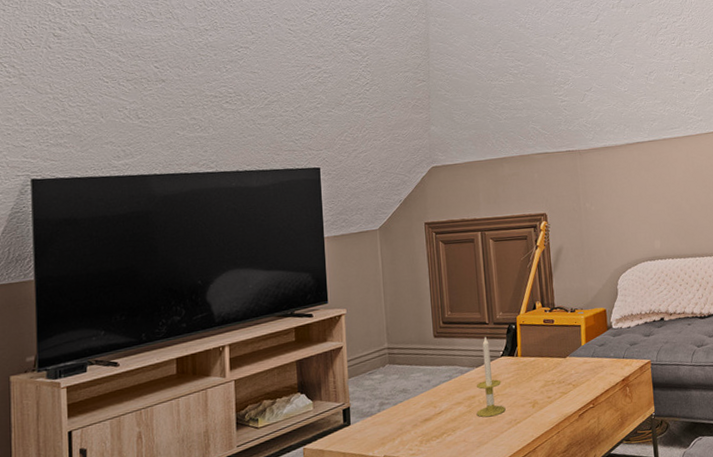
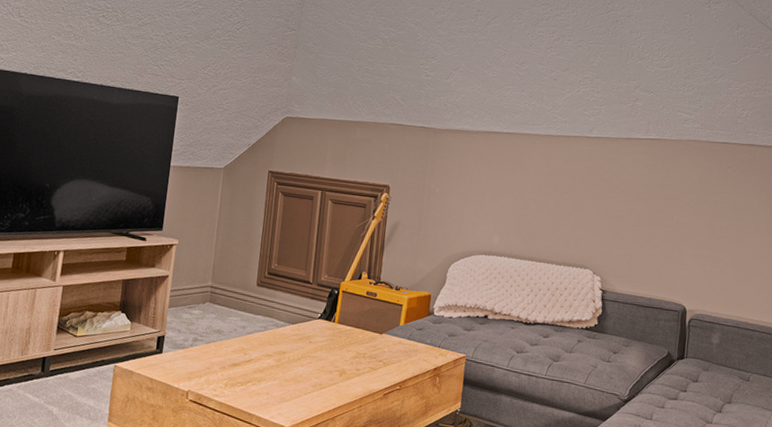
candle: present [476,336,506,418] -> none [284,295,314,376]

